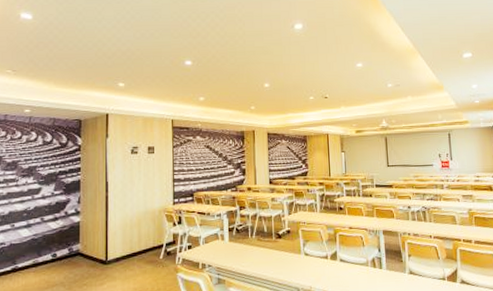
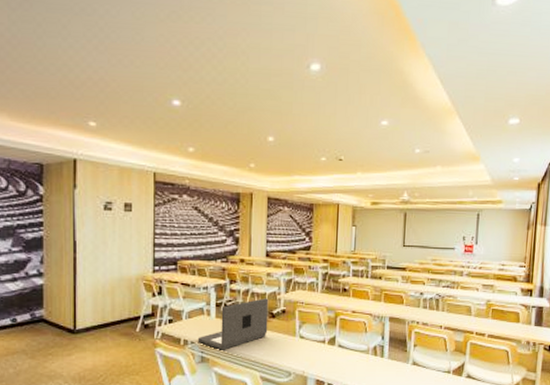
laptop: none [214,220,276,271] -> present [197,298,269,350]

